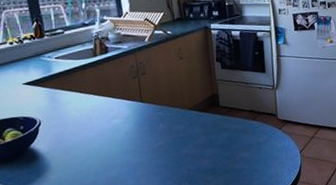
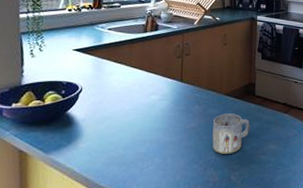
mug: none [181,127,220,168] -> present [212,113,250,154]

